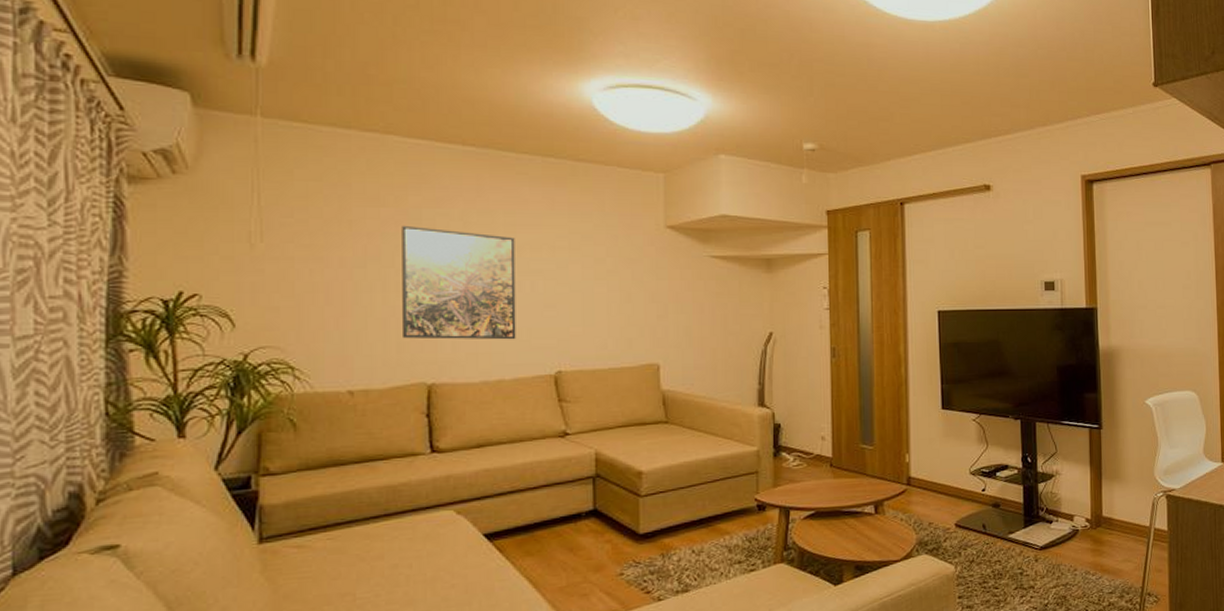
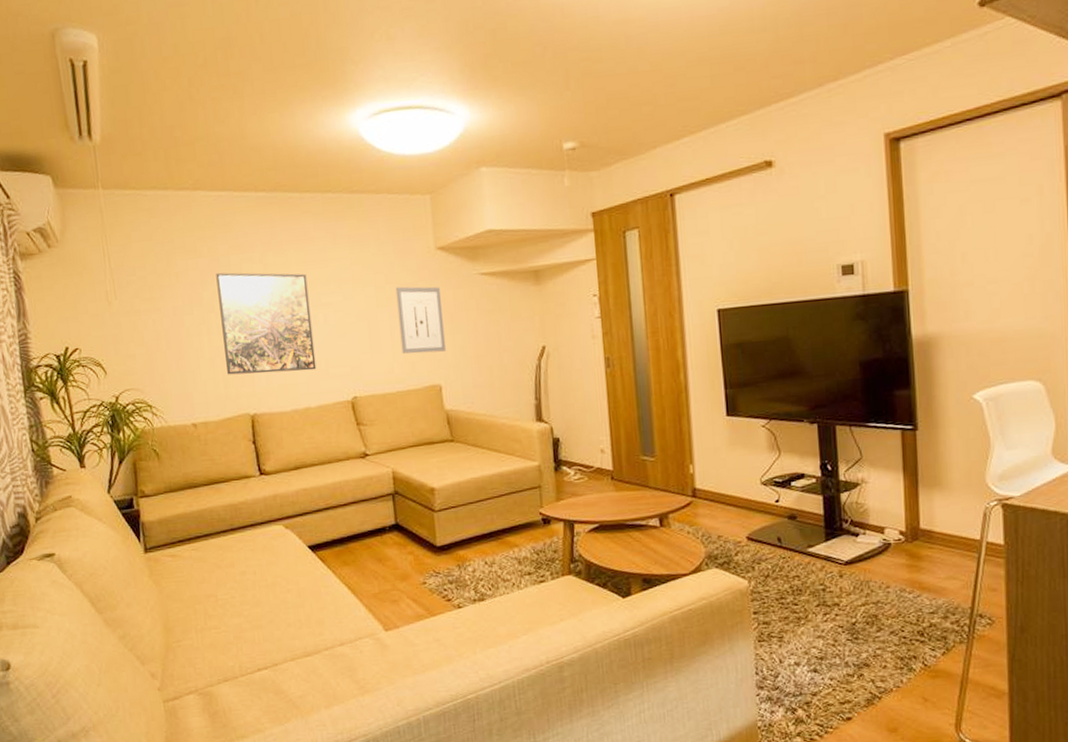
wall art: none [617,261,667,331] -> present [395,286,446,354]

